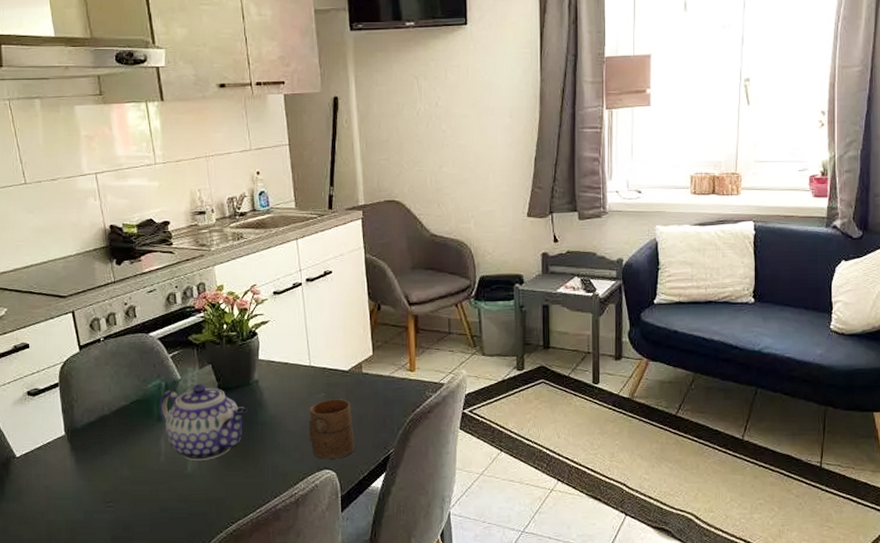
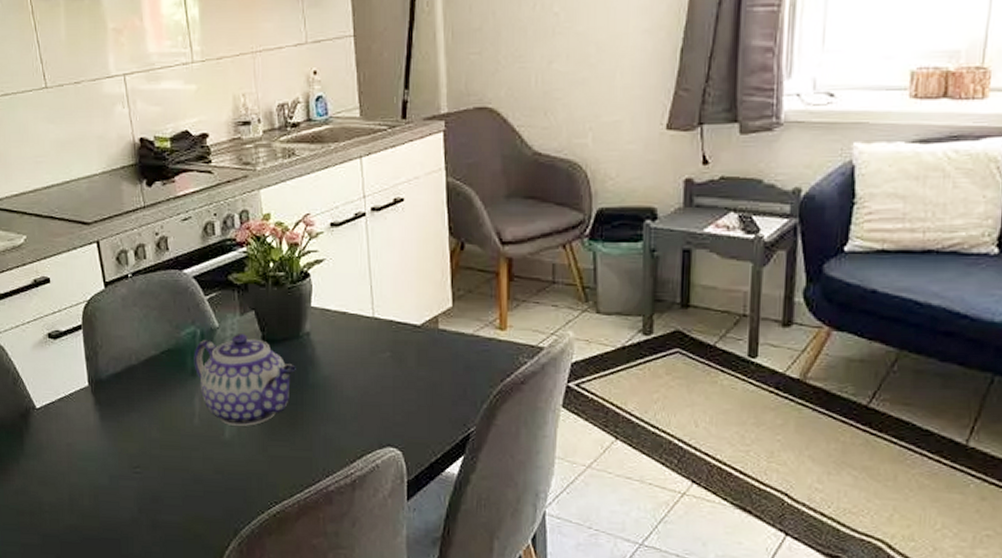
cup: present [308,399,355,459] -> none [369,360,426,435]

